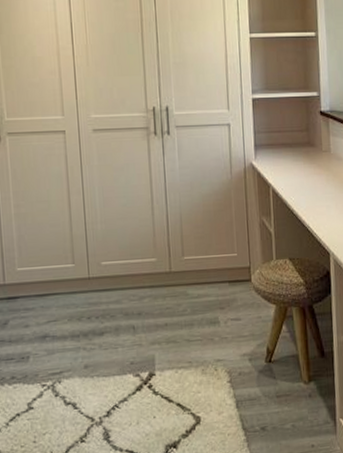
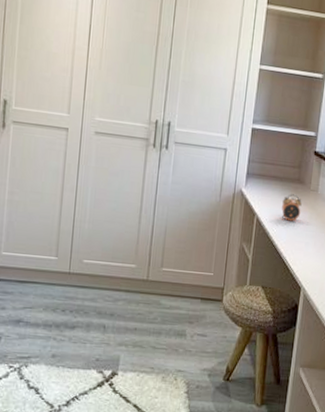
alarm clock: none [296,158,317,187] -> present [282,194,302,221]

